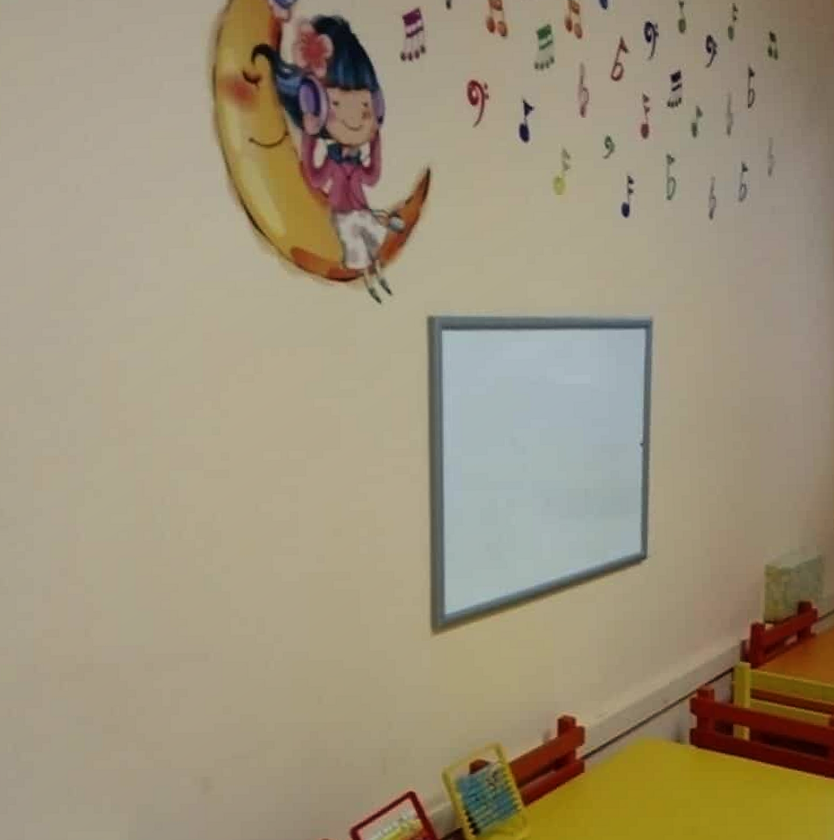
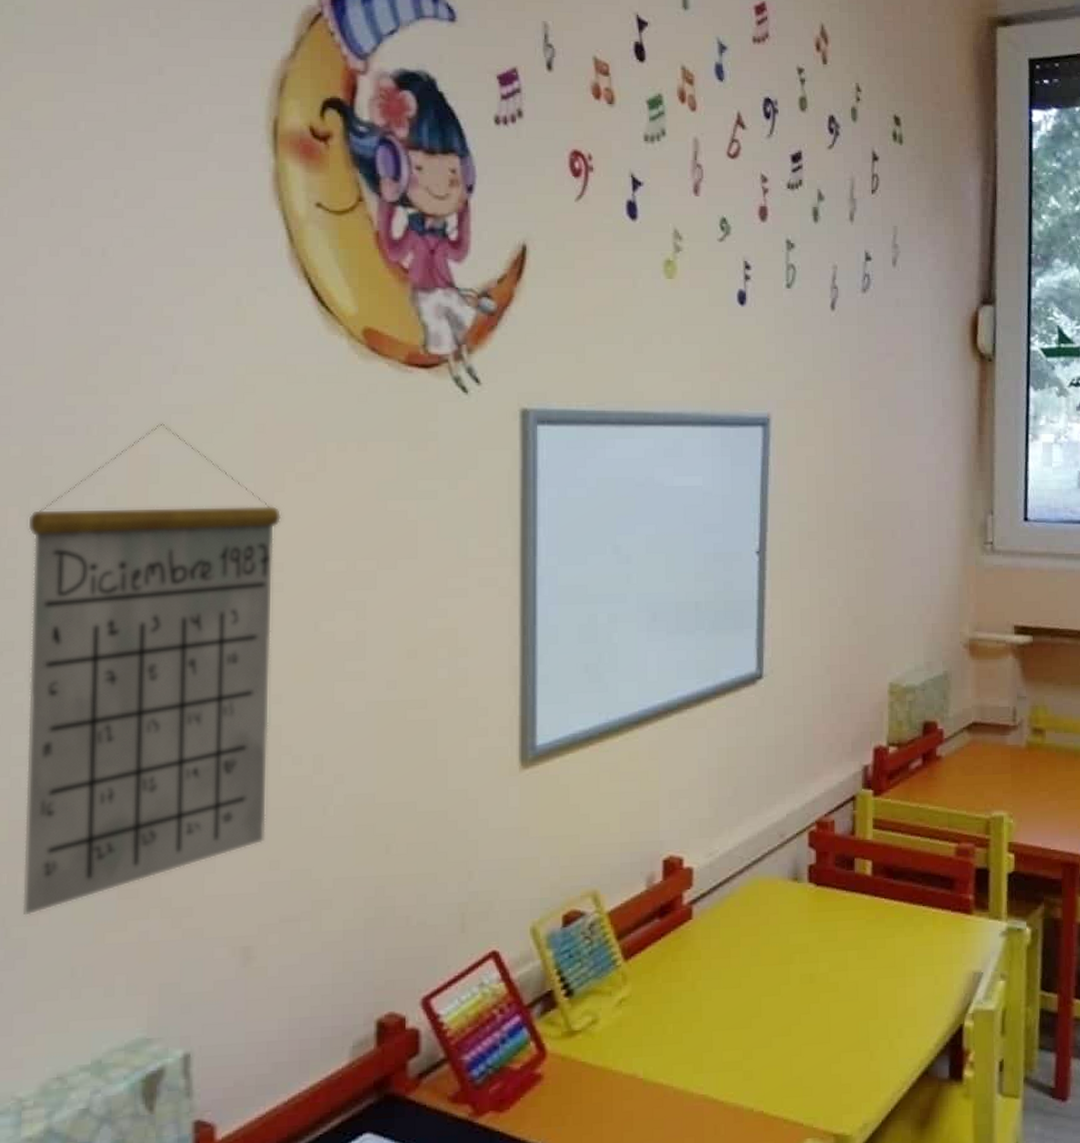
calendar: none [24,333,227,743] -> present [22,423,282,916]

